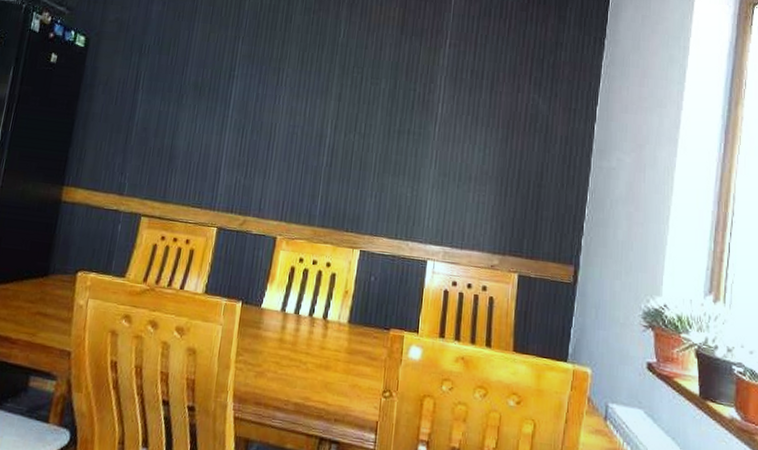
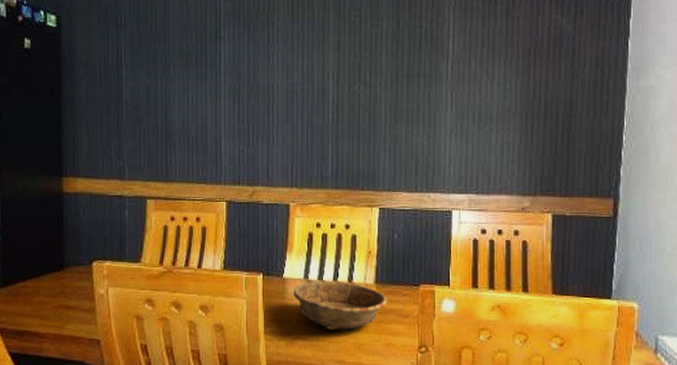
decorative bowl: none [268,314,358,367] -> present [293,281,387,330]

